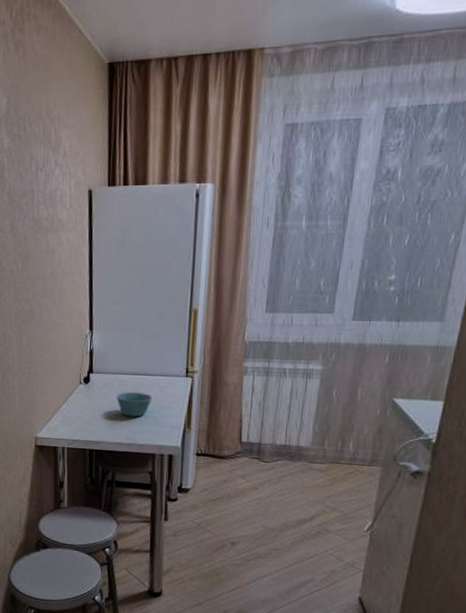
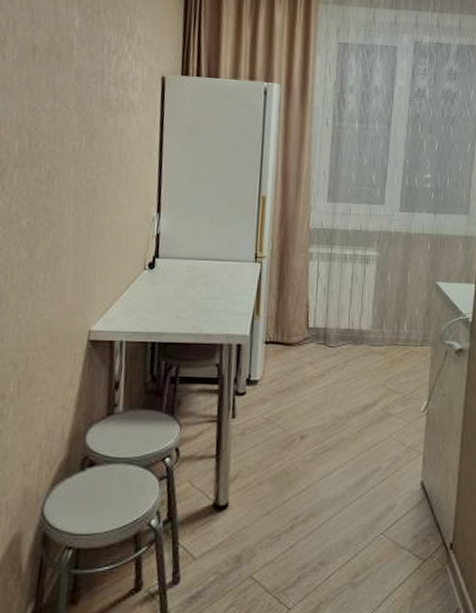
bowl: present [117,392,153,417] -> none [183,278,221,305]

